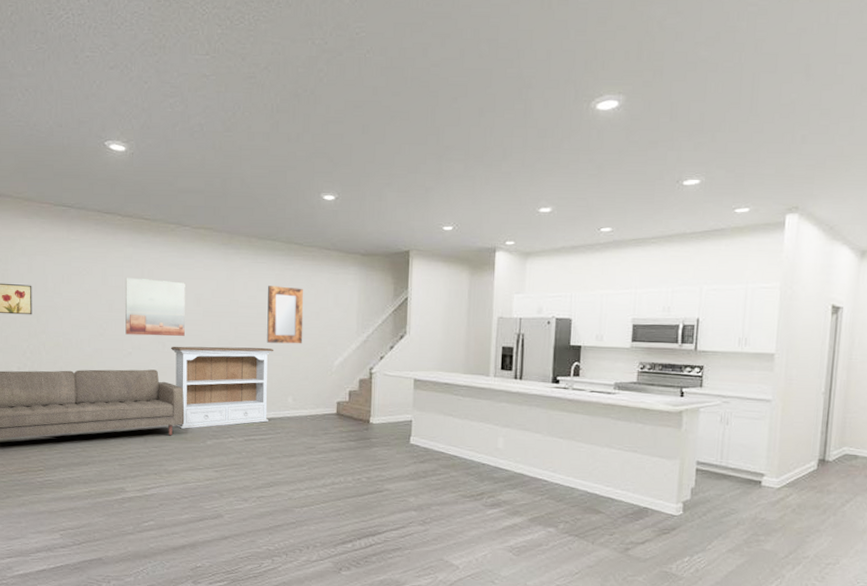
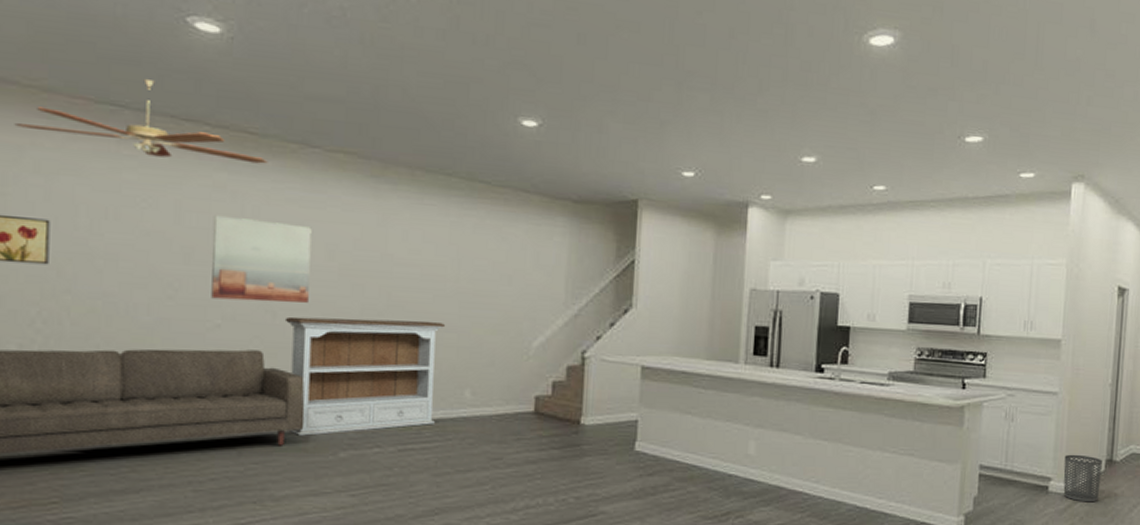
ceiling fan: none [10,187,157,240] -> present [14,79,268,164]
home mirror: present [267,286,304,344] -> none [435,237,491,318]
waste bin: none [776,454,815,497] -> present [1063,454,1102,503]

